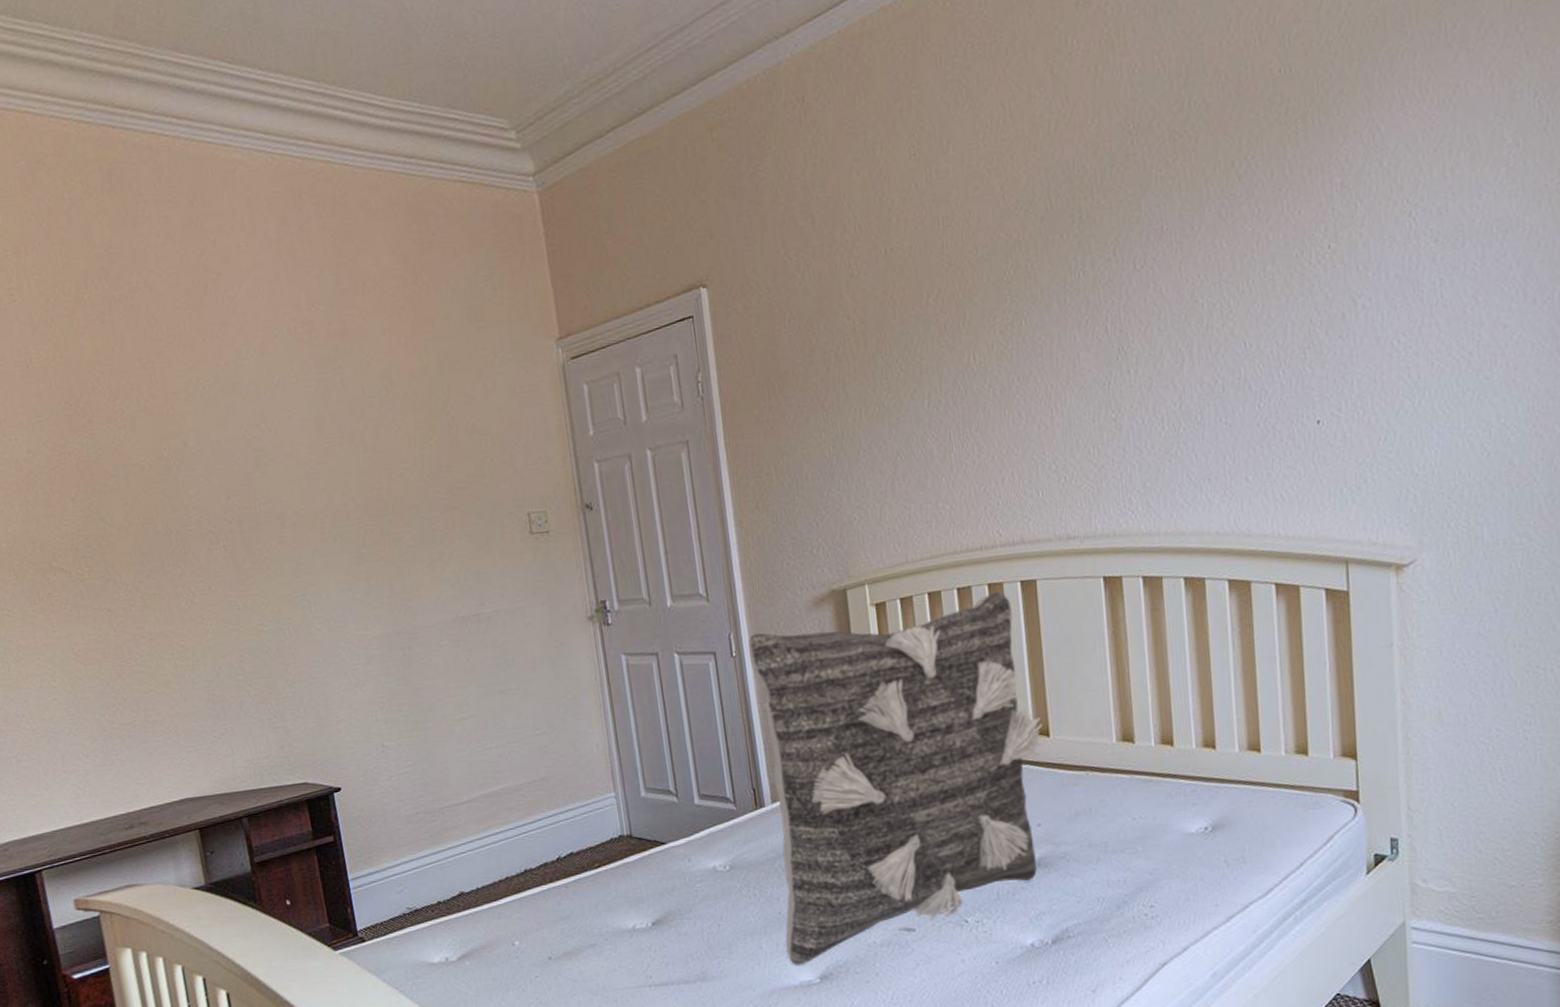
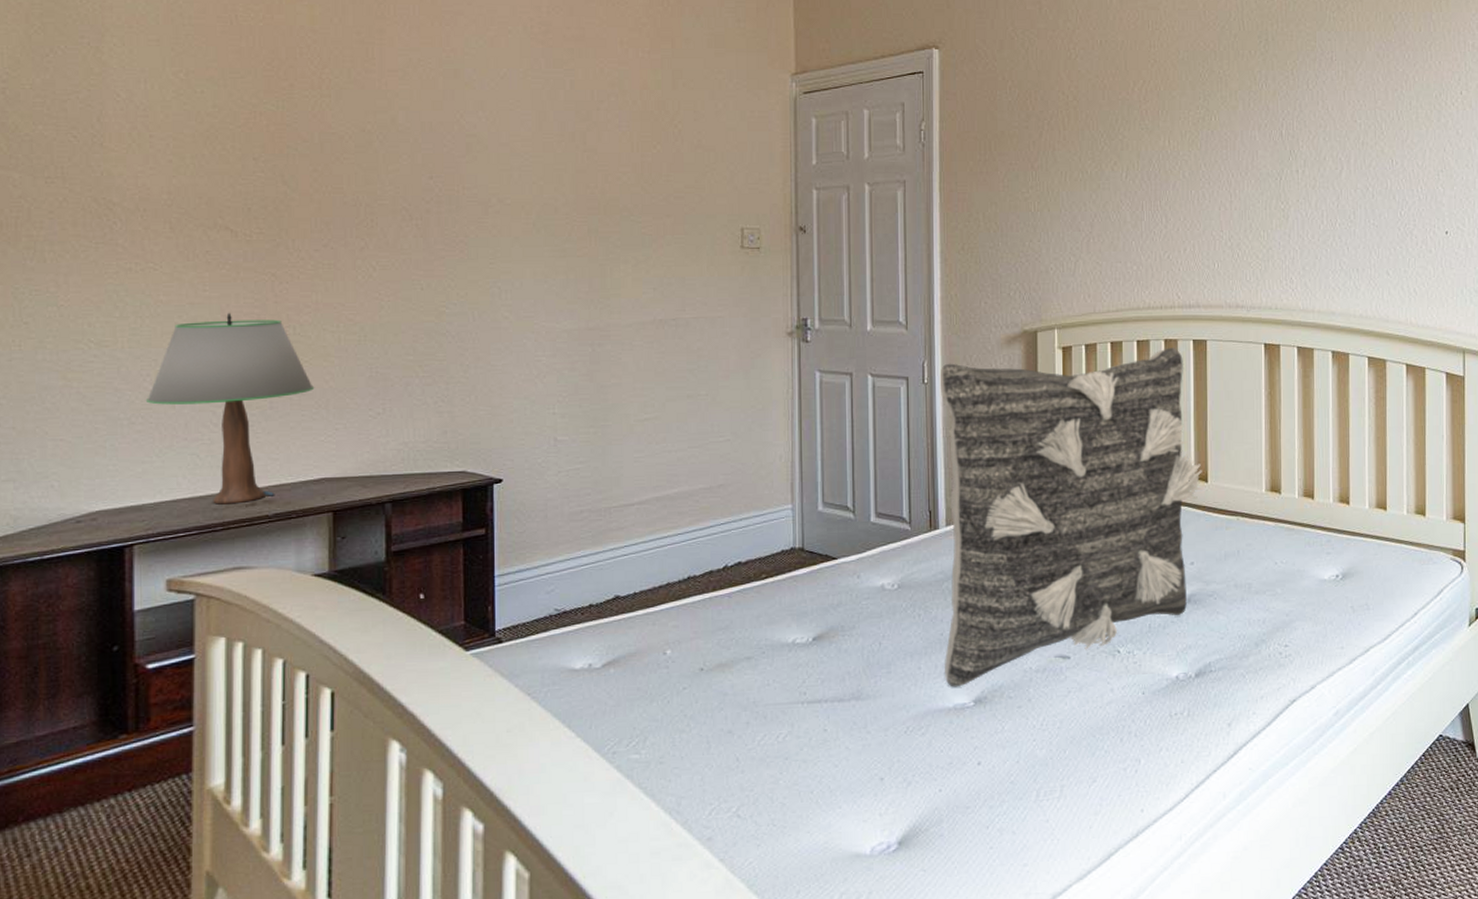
table lamp: none [25,650,163,830] -> present [145,312,315,505]

